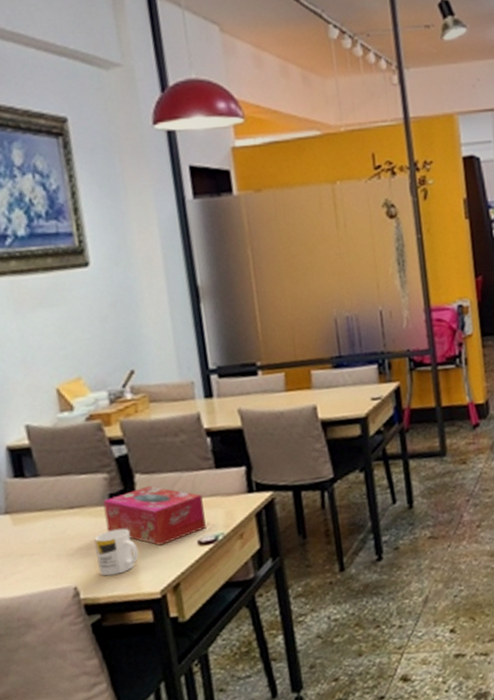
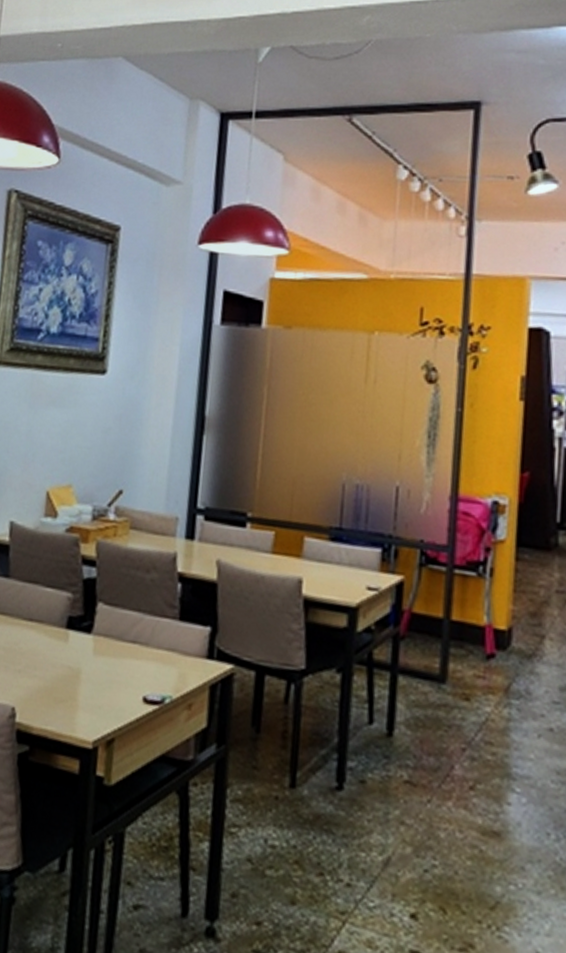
mug: present [94,528,139,576] -> none [39,656,83,708]
tissue box: present [103,485,206,546] -> none [57,618,159,690]

